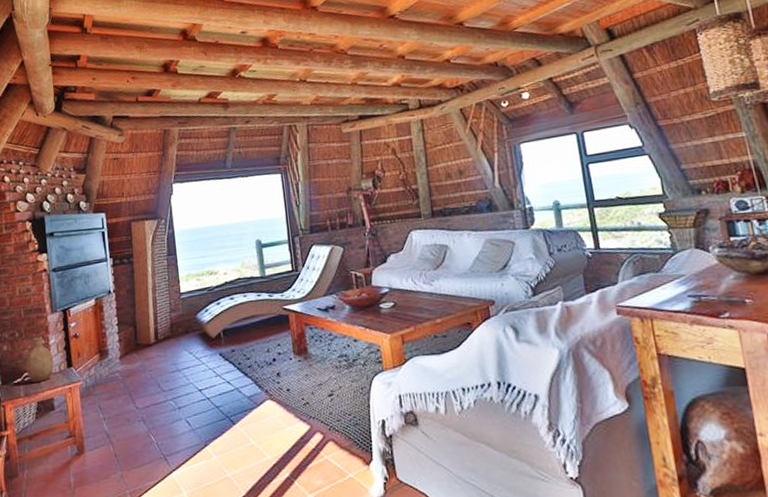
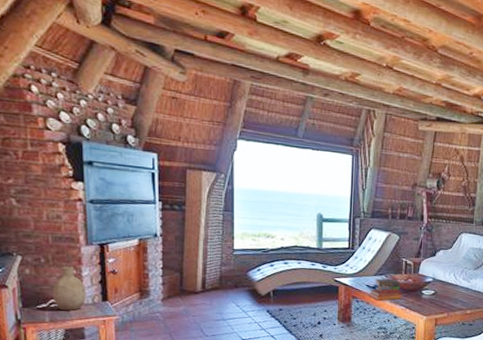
books: none [322,296,359,324] -> present [369,278,403,301]

